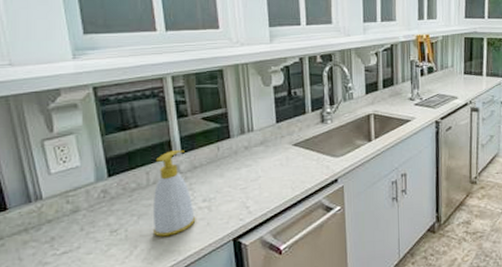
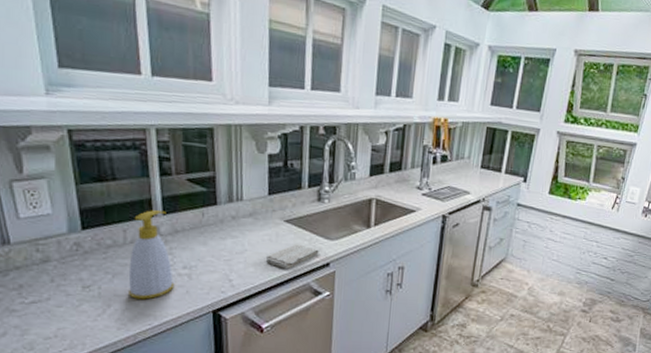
washcloth: none [278,165,327,190] -> present [265,244,319,269]

